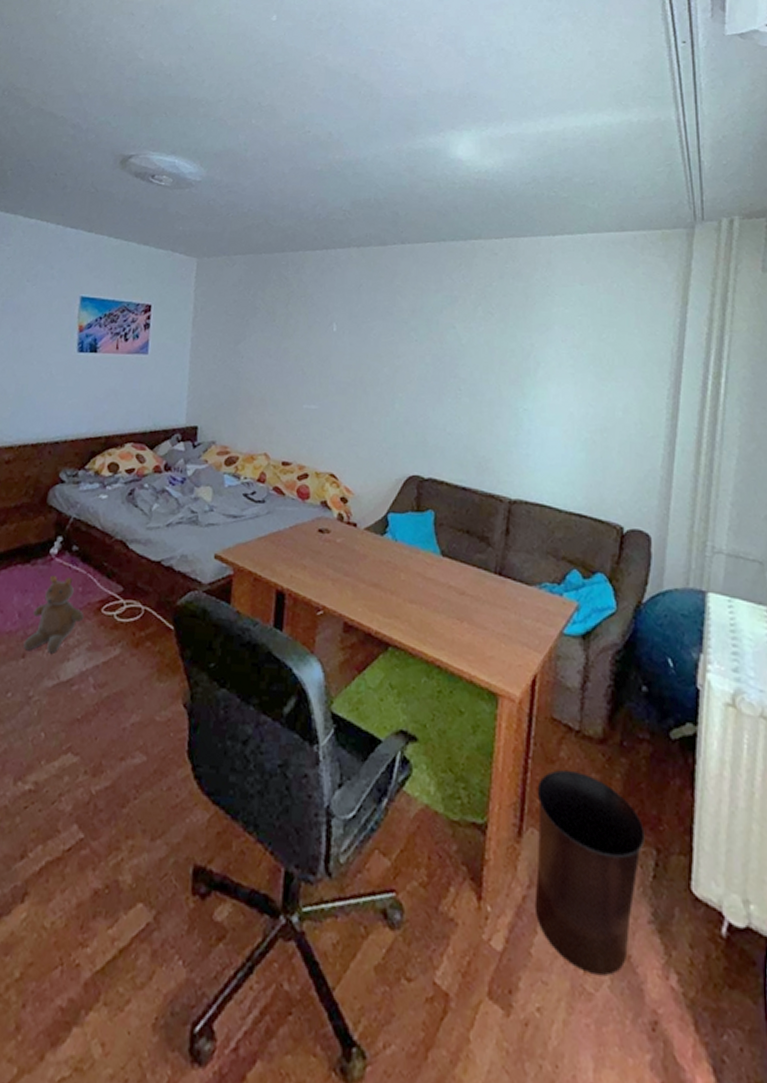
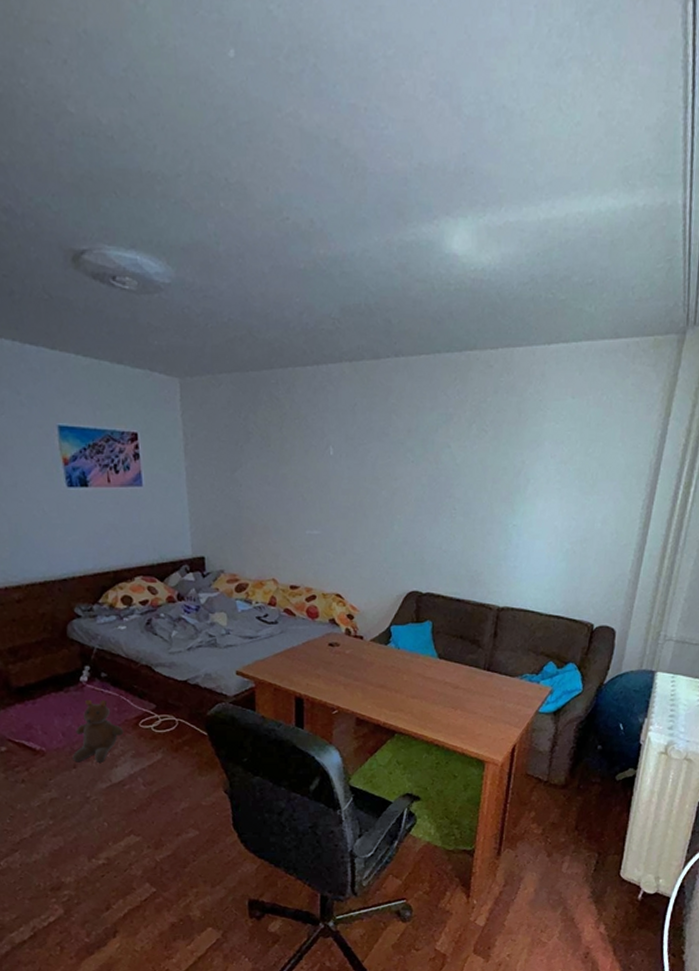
waste bin: present [534,770,645,975] -> none [508,809,591,931]

